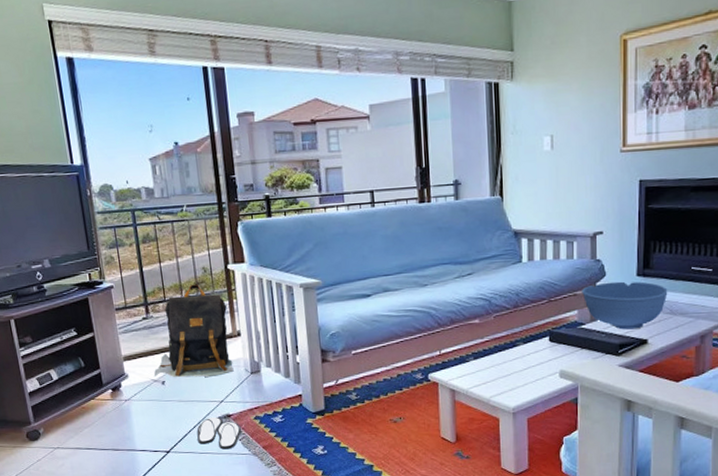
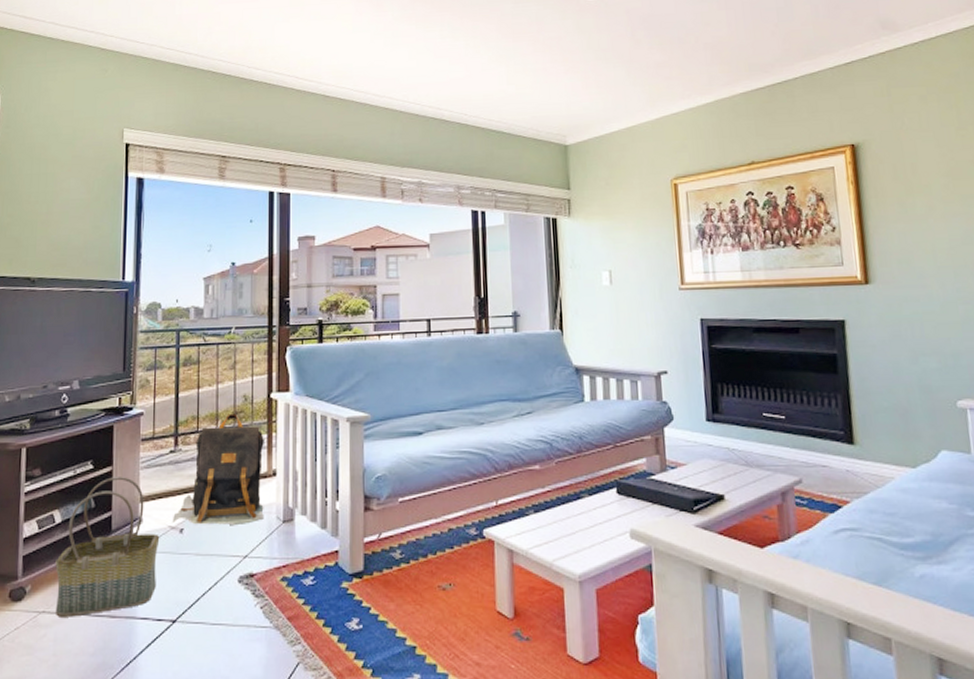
basket: none [60,341,149,451] -> present [55,477,160,617]
slippers: present [196,416,241,450] -> none [211,576,264,620]
bowl: present [582,281,668,330] -> none [649,426,741,483]

